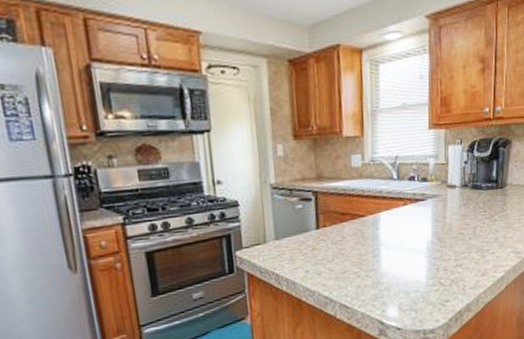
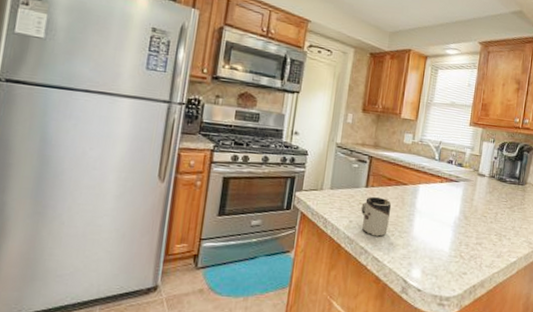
cup: none [316,237,352,282] -> present [361,197,392,237]

